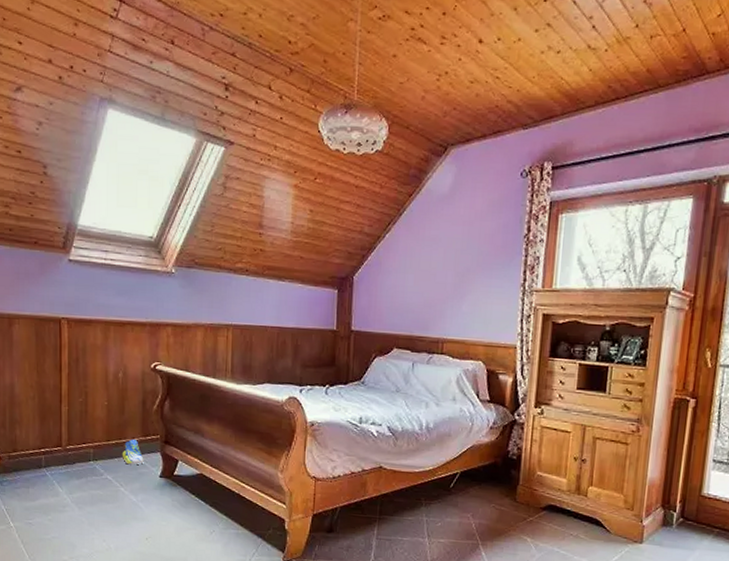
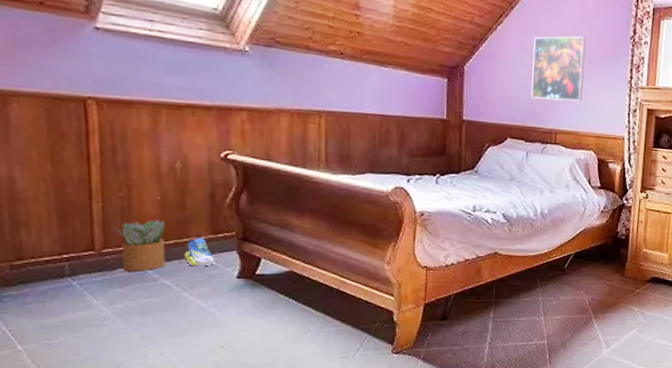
potted plant: none [75,422,110,467] -> present [113,219,166,272]
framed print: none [418,238,475,308] -> present [531,36,586,101]

